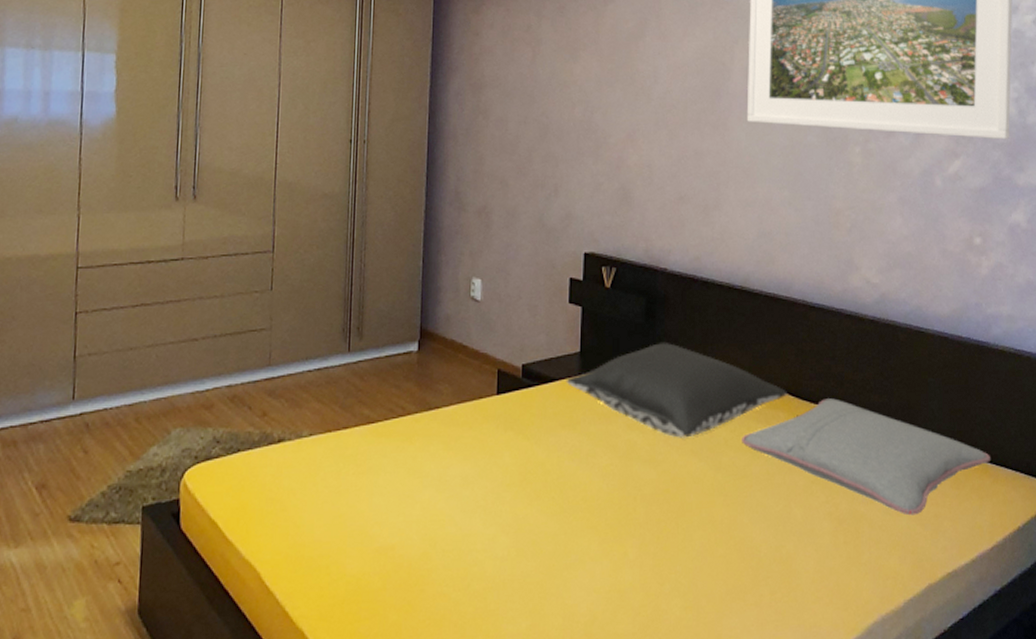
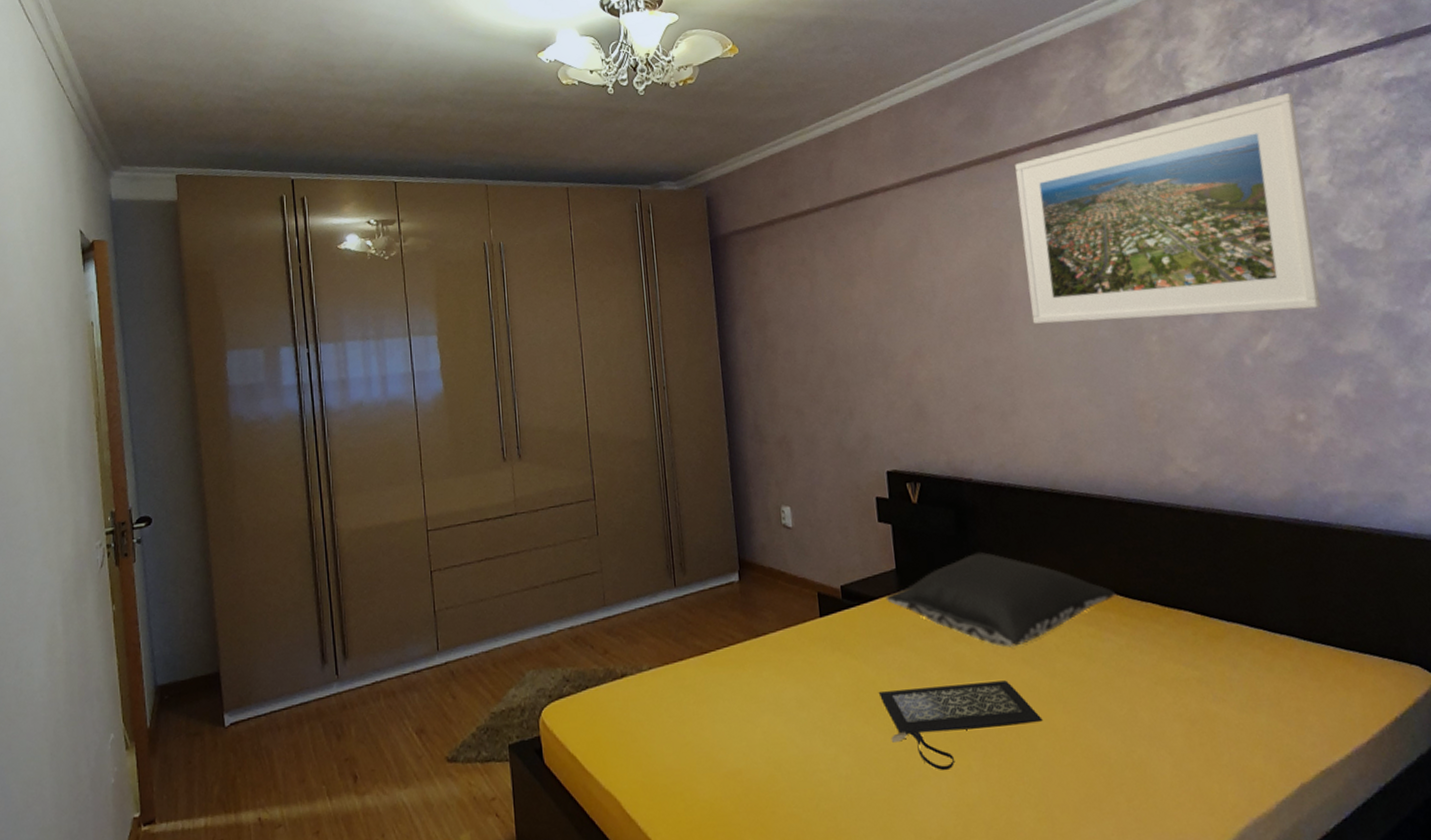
clutch bag: none [546,470,702,557] -> present [878,680,1043,771]
pillow: present [742,398,990,516] -> none [1073,595,1352,712]

